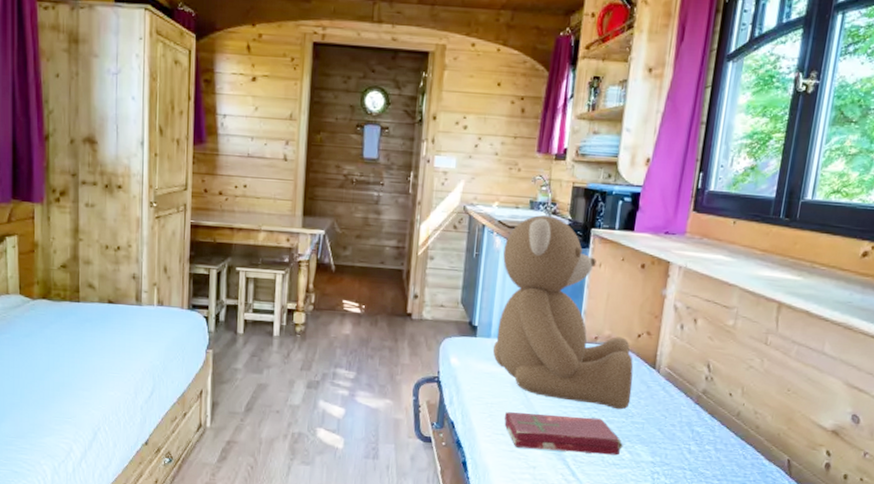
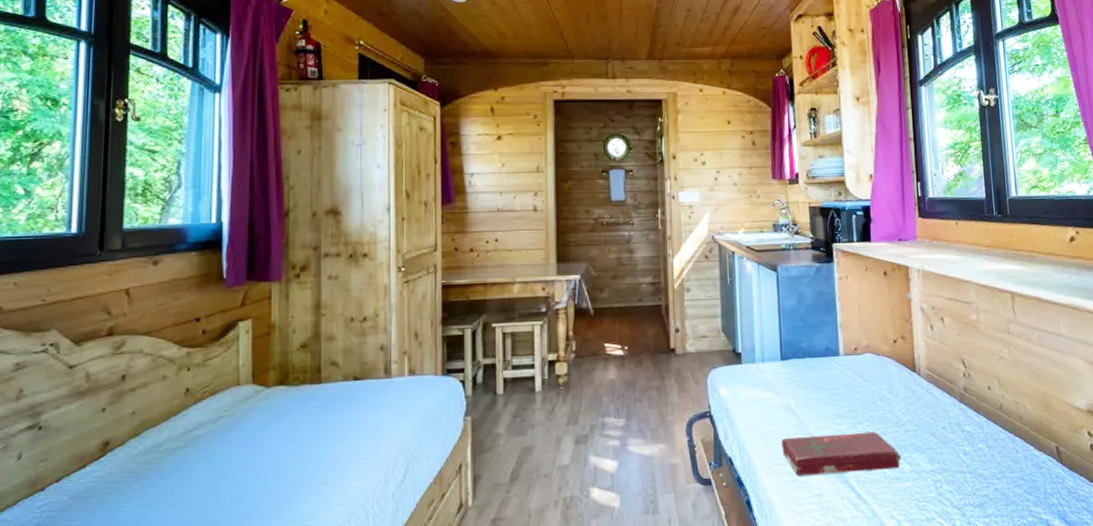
teddy bear: present [492,215,634,410] -> none [755,236,899,420]

